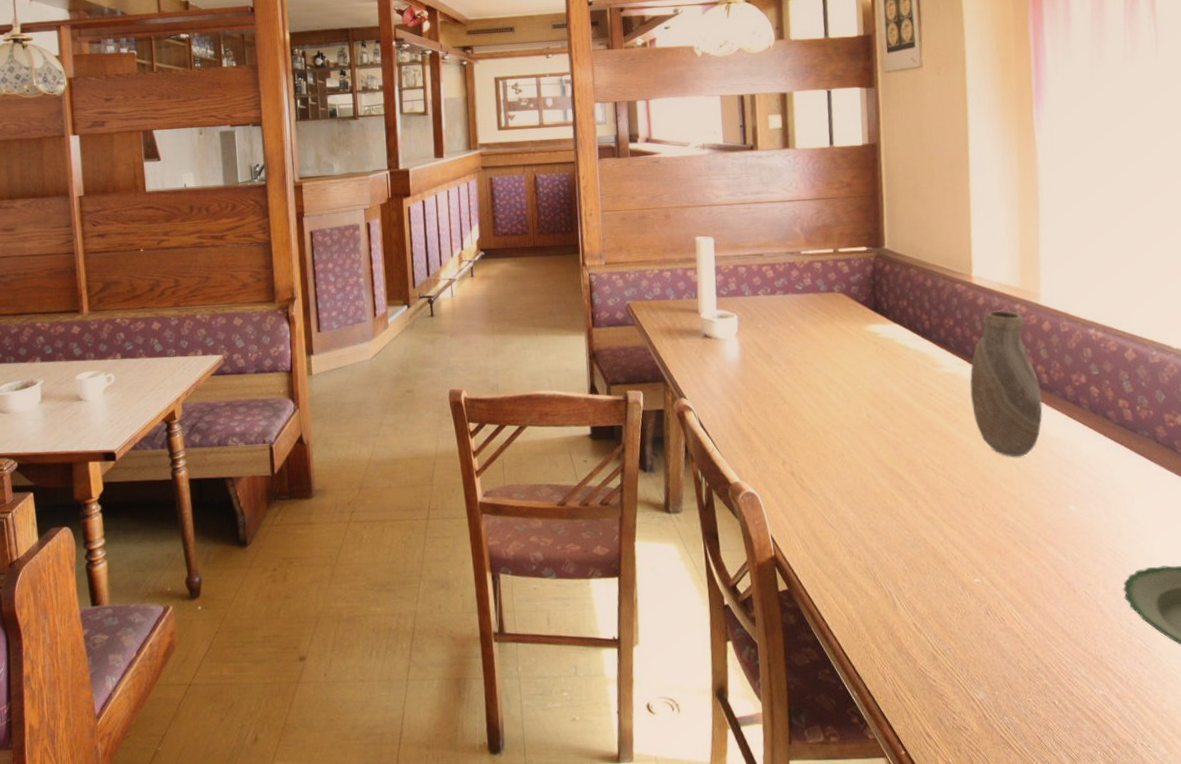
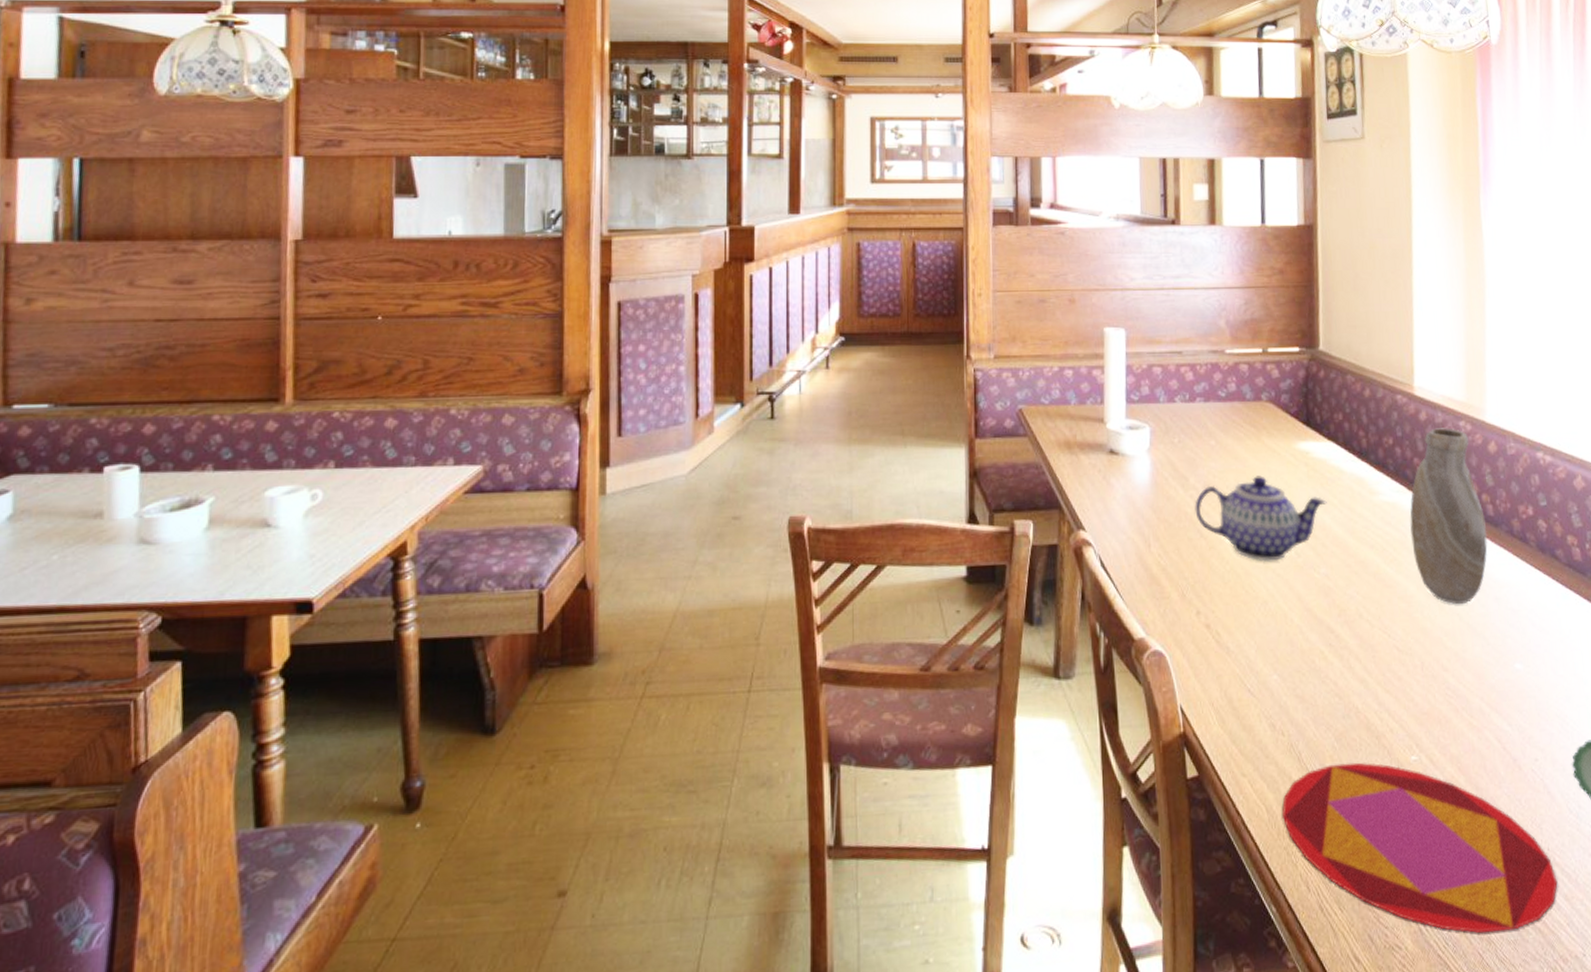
teapot: none [778,353,894,422] -> present [1194,475,1327,562]
plate: none [860,582,1110,721] -> present [1282,762,1558,934]

